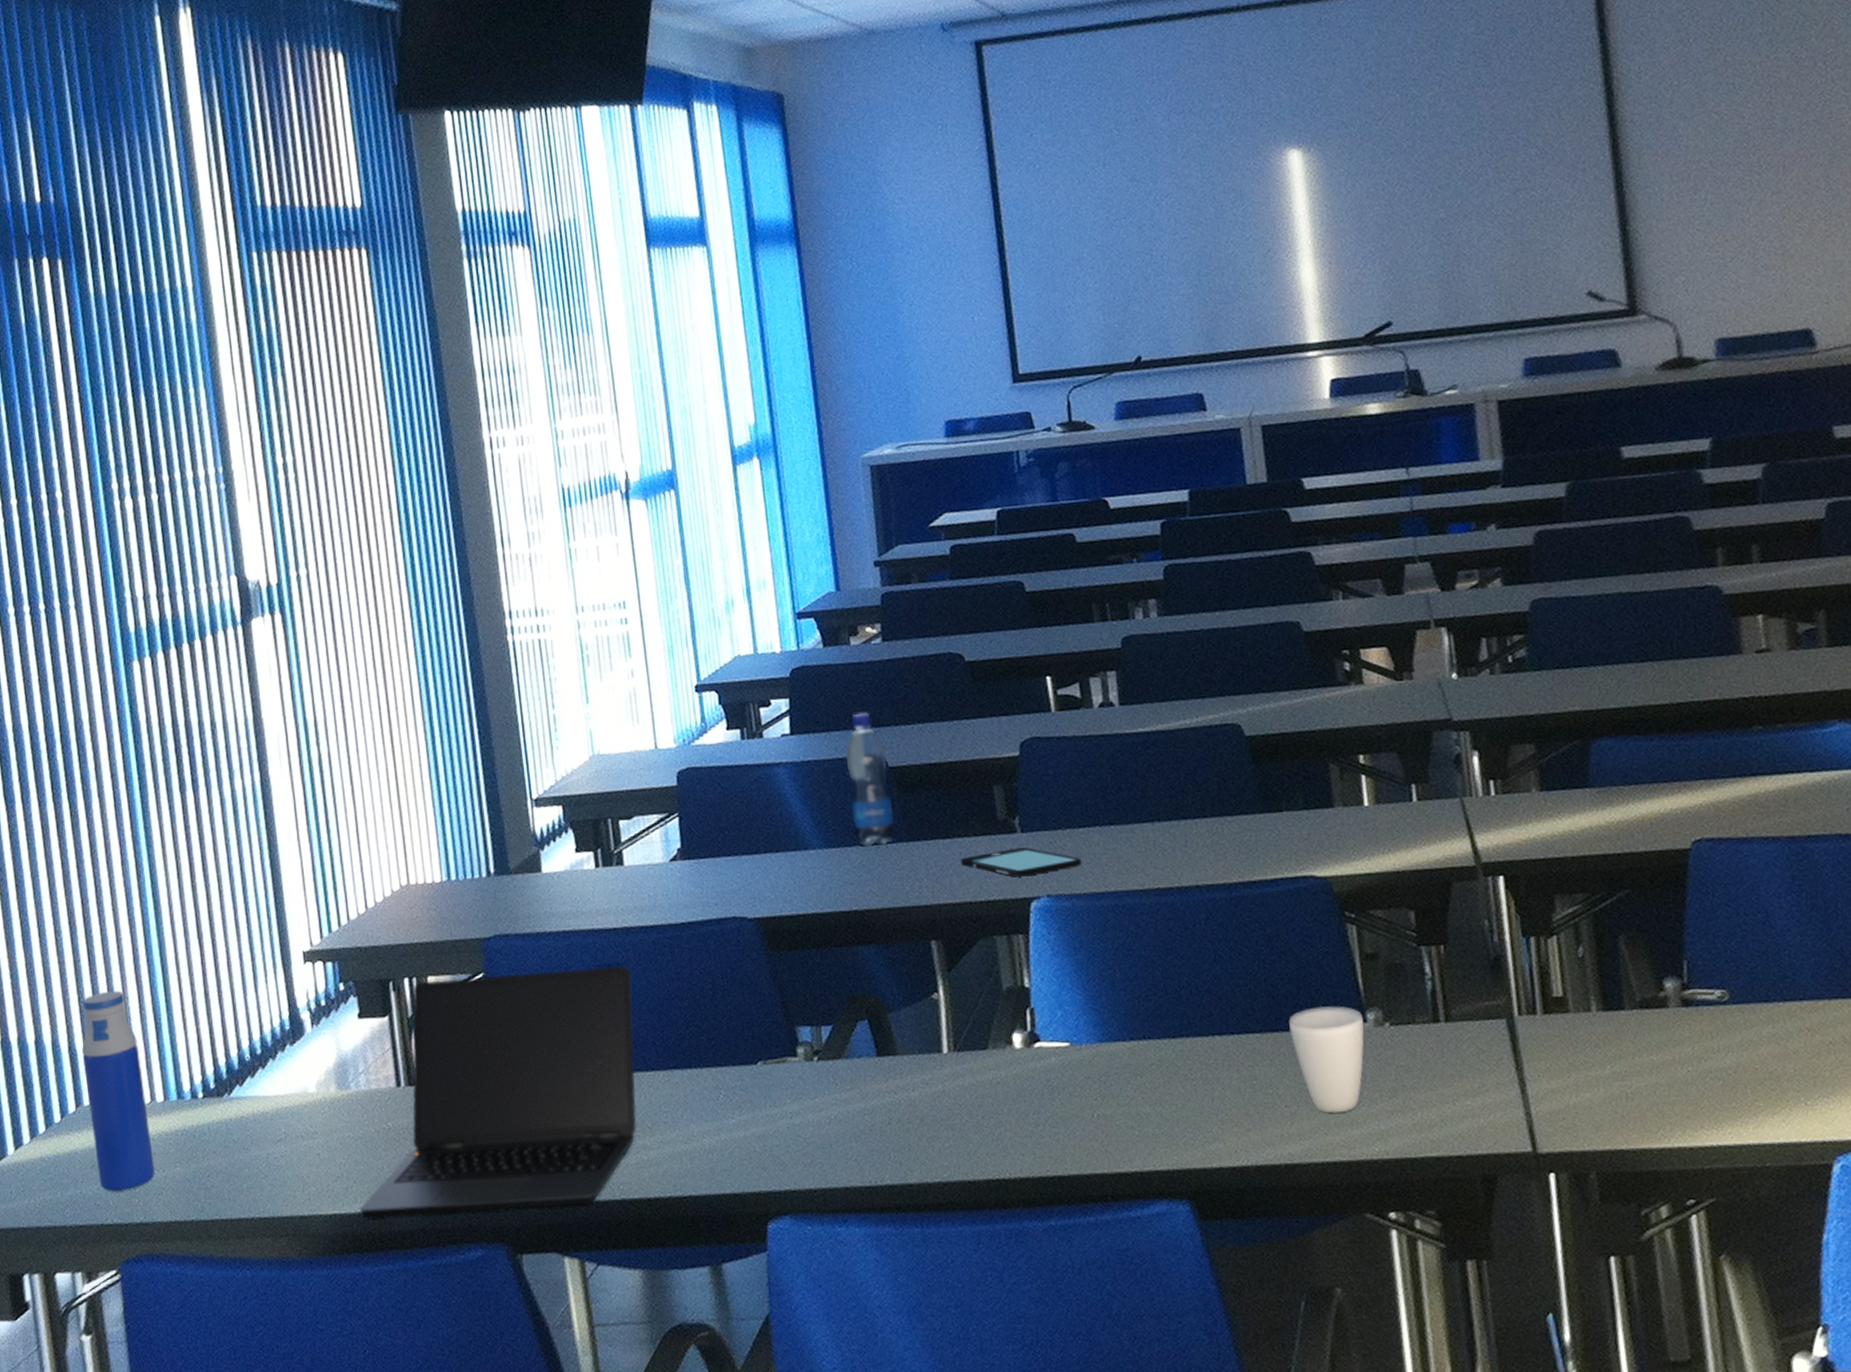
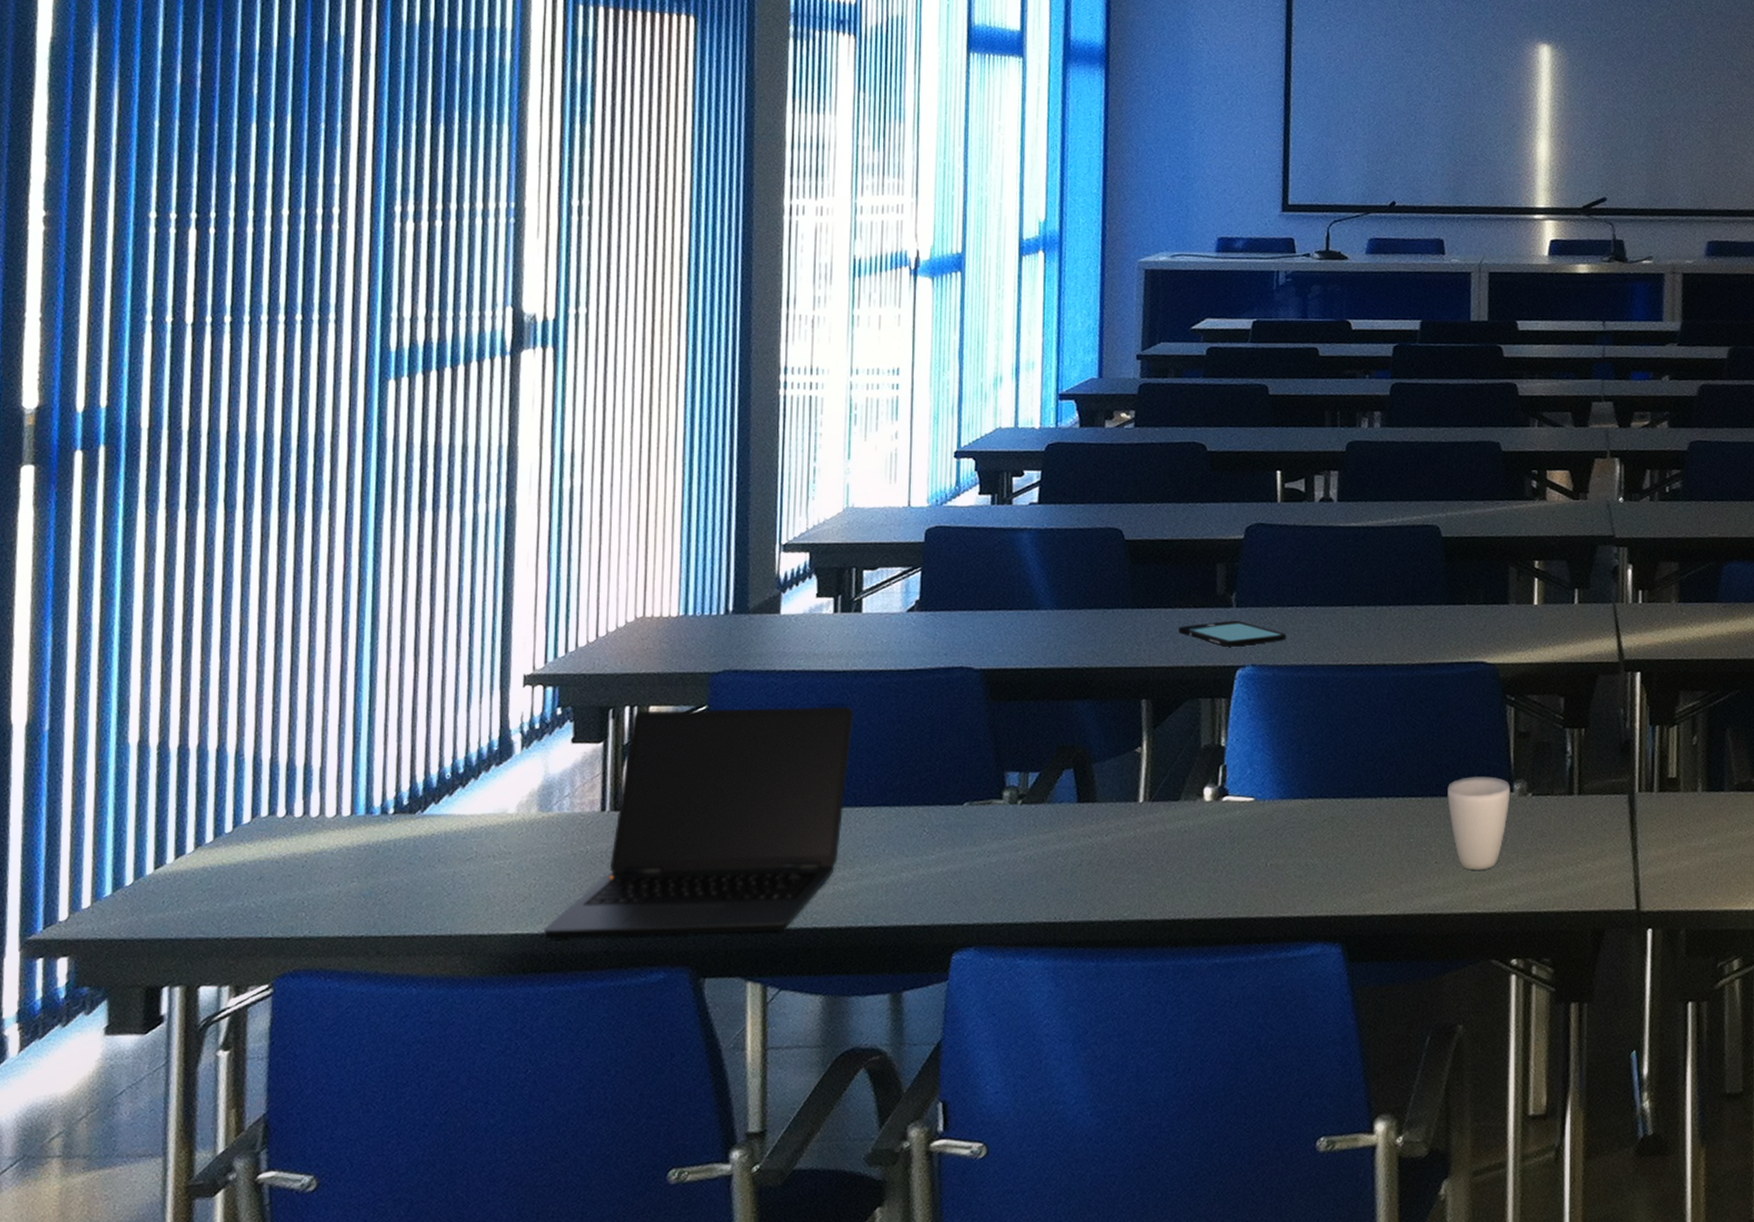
water bottle: present [82,990,155,1191] -> none [265,703,332,904]
bottle: present [845,712,895,848] -> none [1085,489,1124,611]

